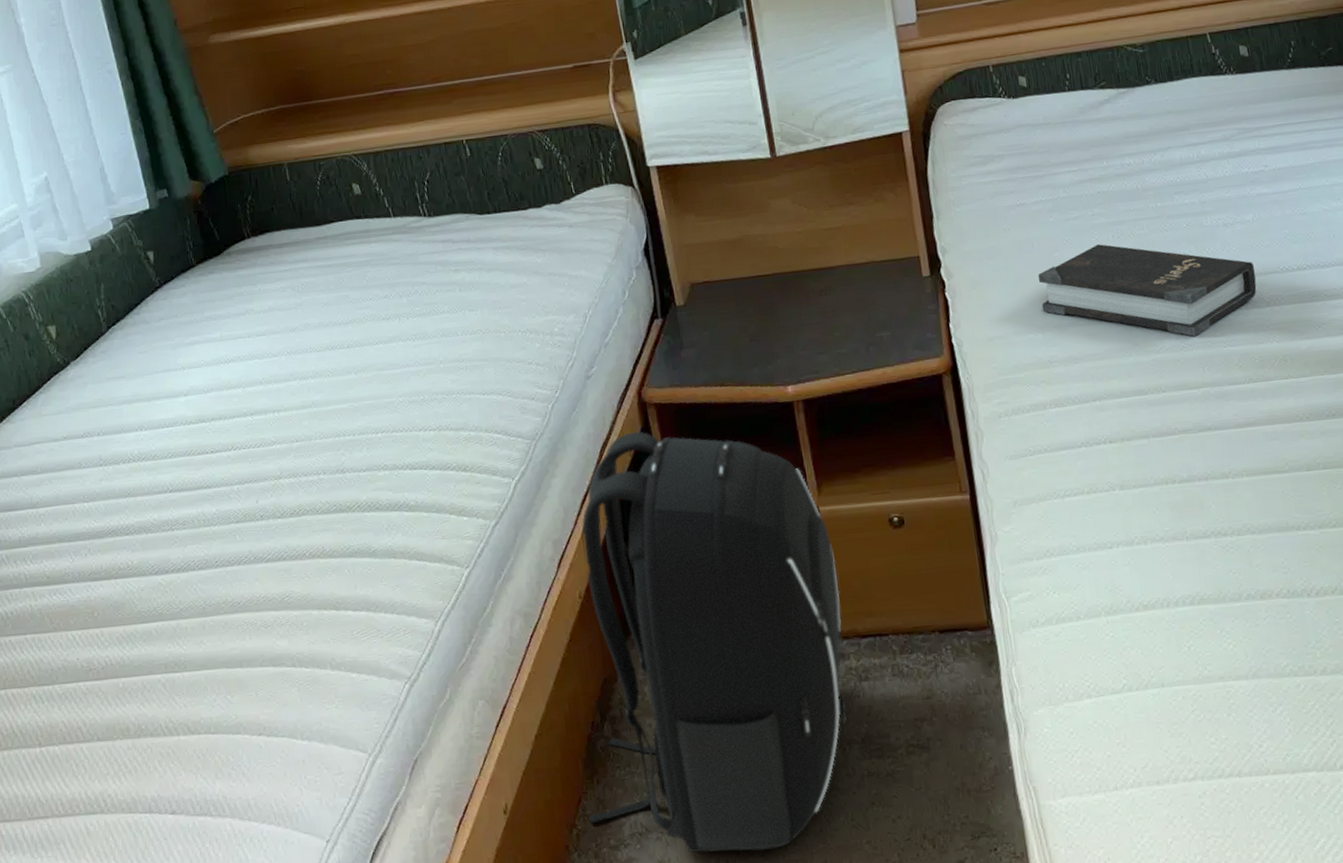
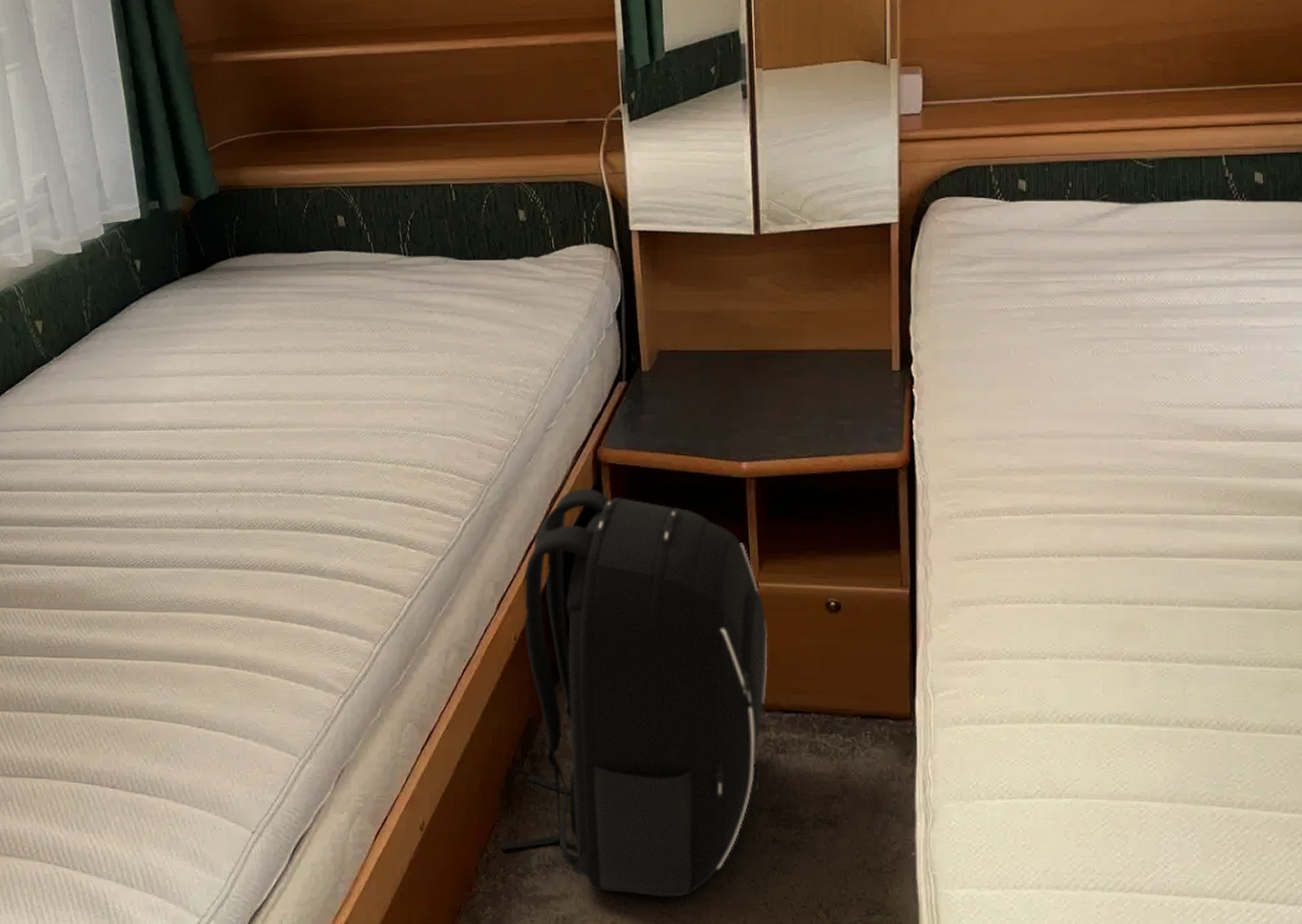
hardback book: present [1038,244,1257,337] -> none [1009,359,1235,462]

